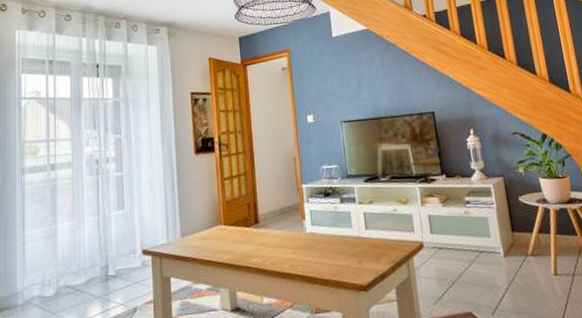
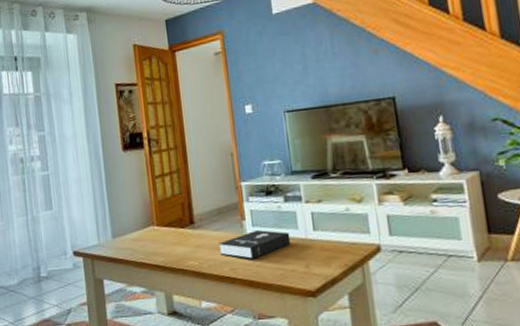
booklet: none [280,228,346,256] -> present [218,229,291,259]

